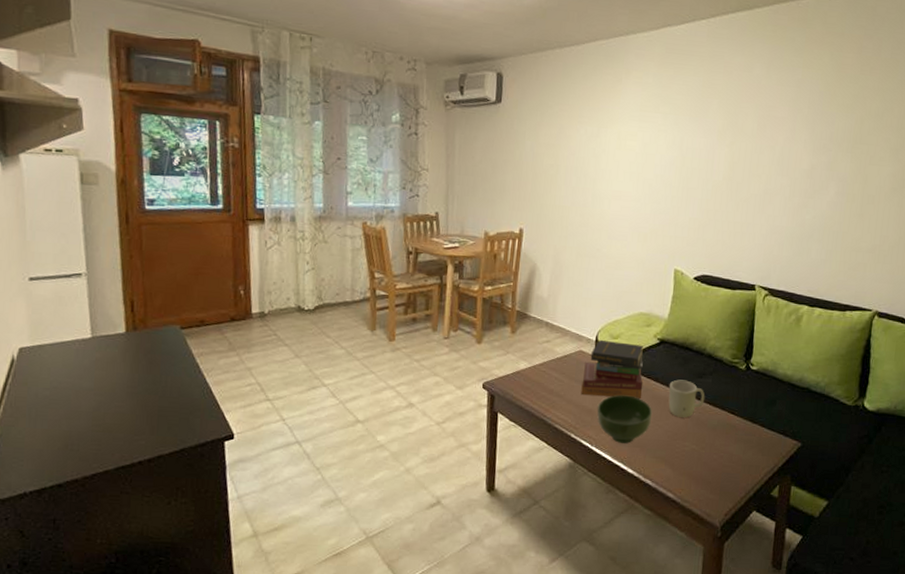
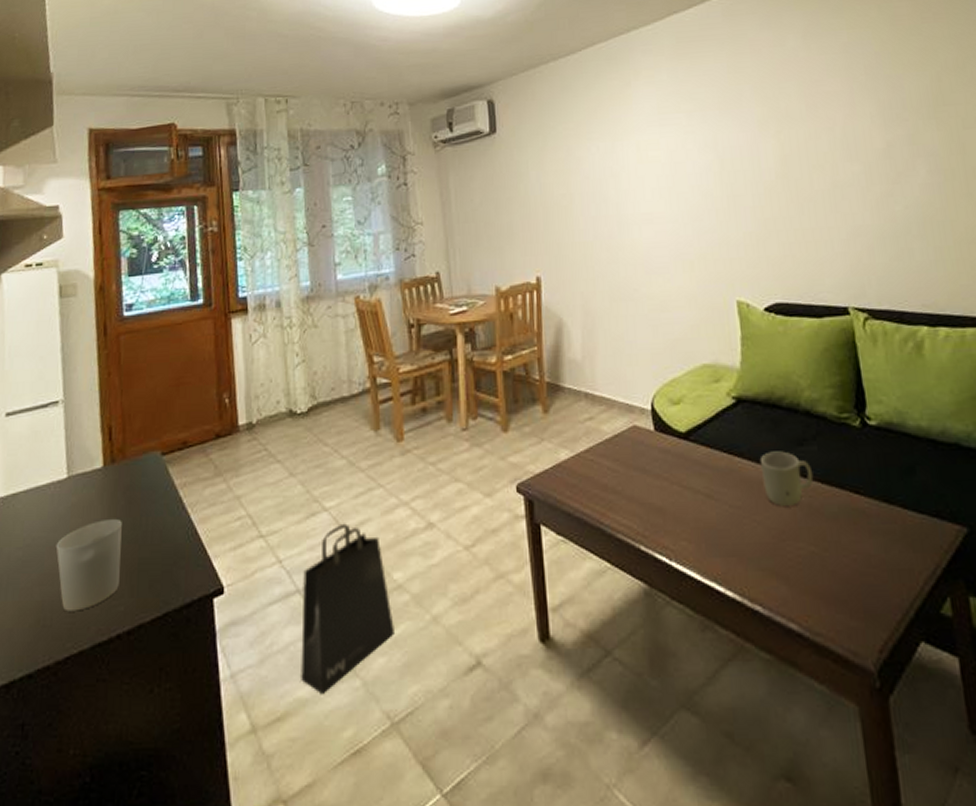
candle holder: none [81,373,143,442] -> present [55,518,122,612]
shopping bag: none [296,397,375,514] -> present [301,523,394,693]
books: present [581,339,643,398] -> none [642,407,725,487]
bowl: present [597,394,653,444] -> none [668,481,745,553]

